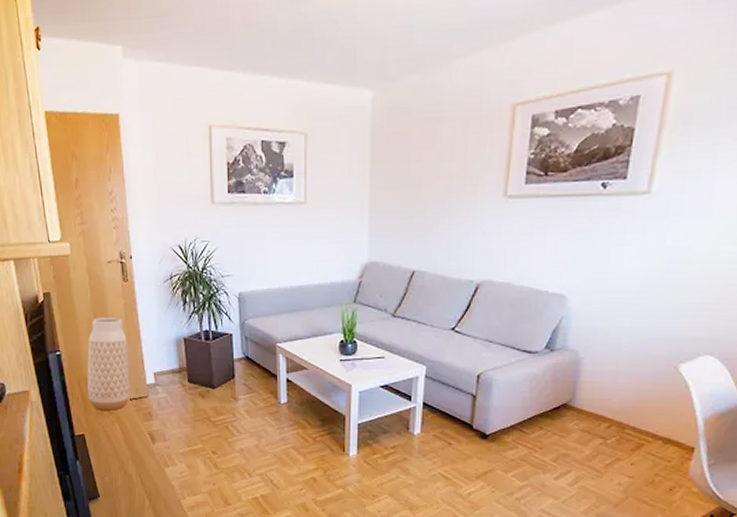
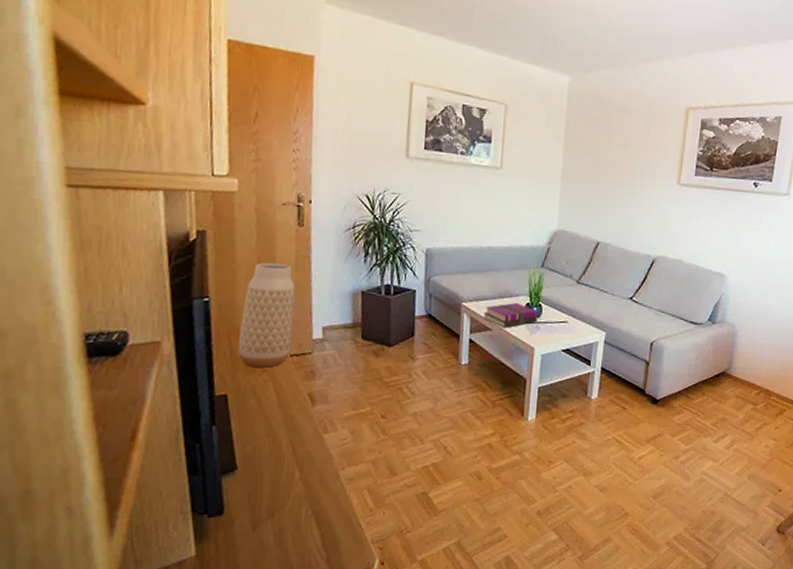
hardback book: none [298,341,353,366] -> present [483,303,538,328]

